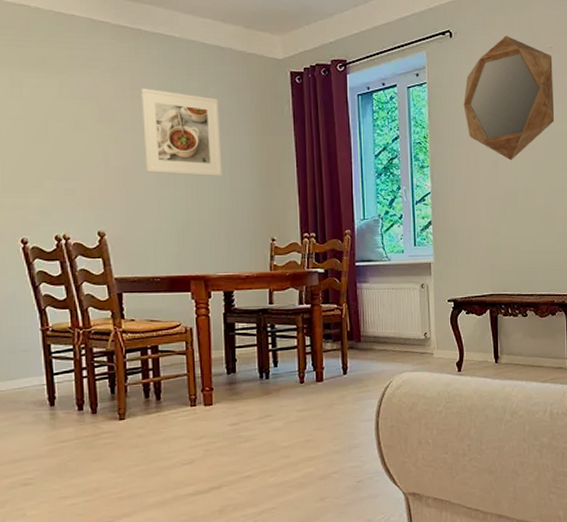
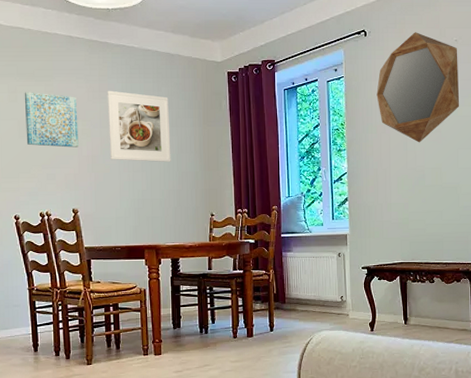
wall art: none [31,86,105,156] -> present [24,92,79,148]

